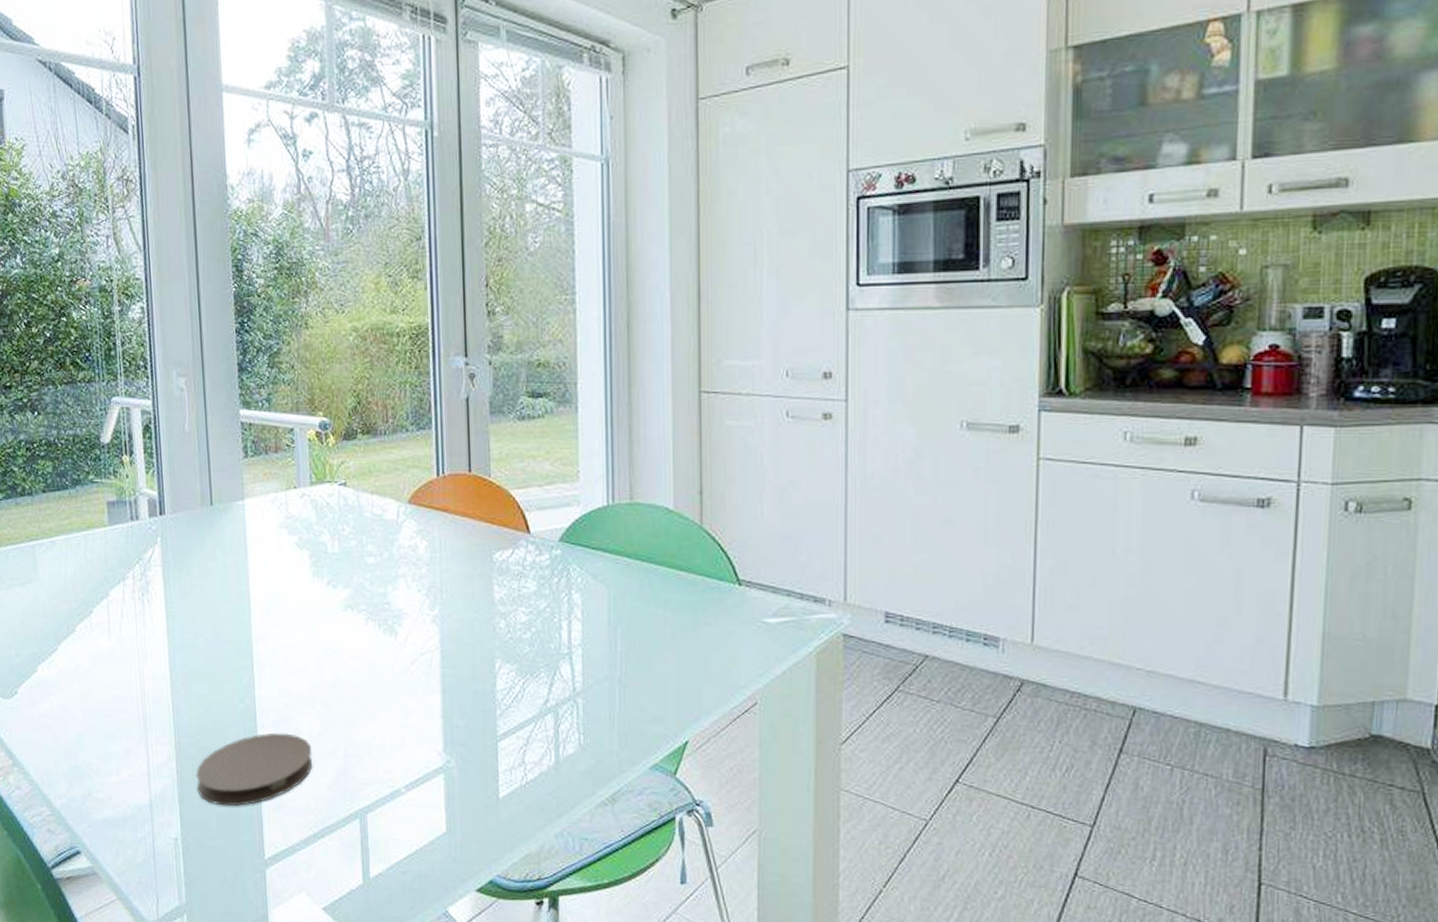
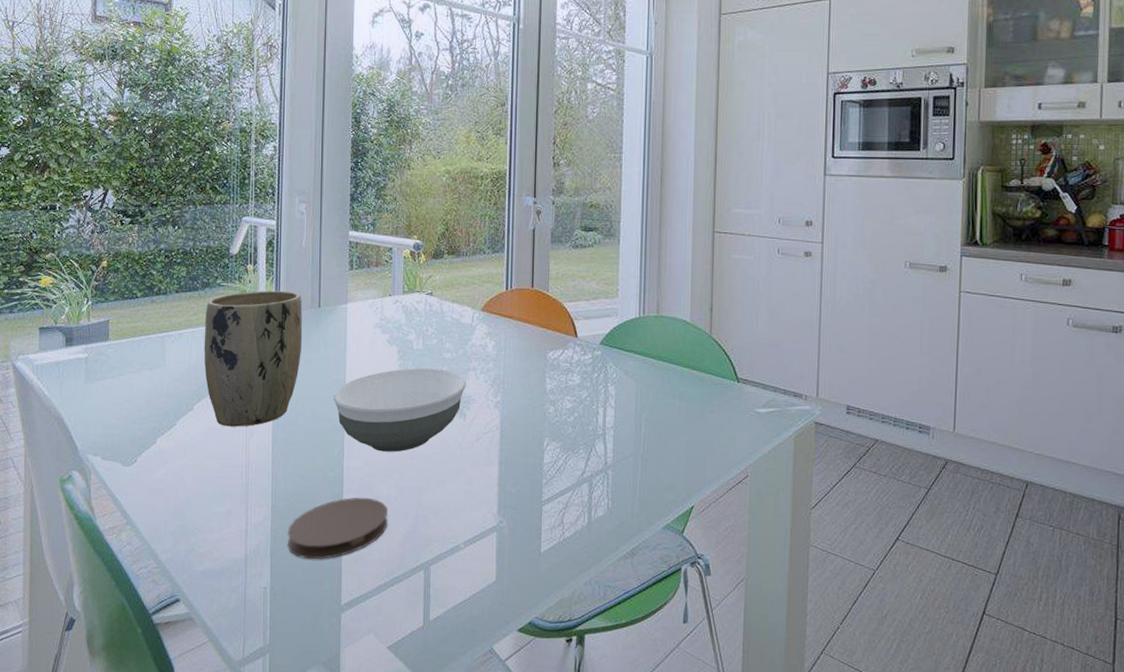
plant pot: none [79,486,195,651] -> present [204,290,303,427]
bowl: none [236,576,395,679] -> present [333,368,466,452]

